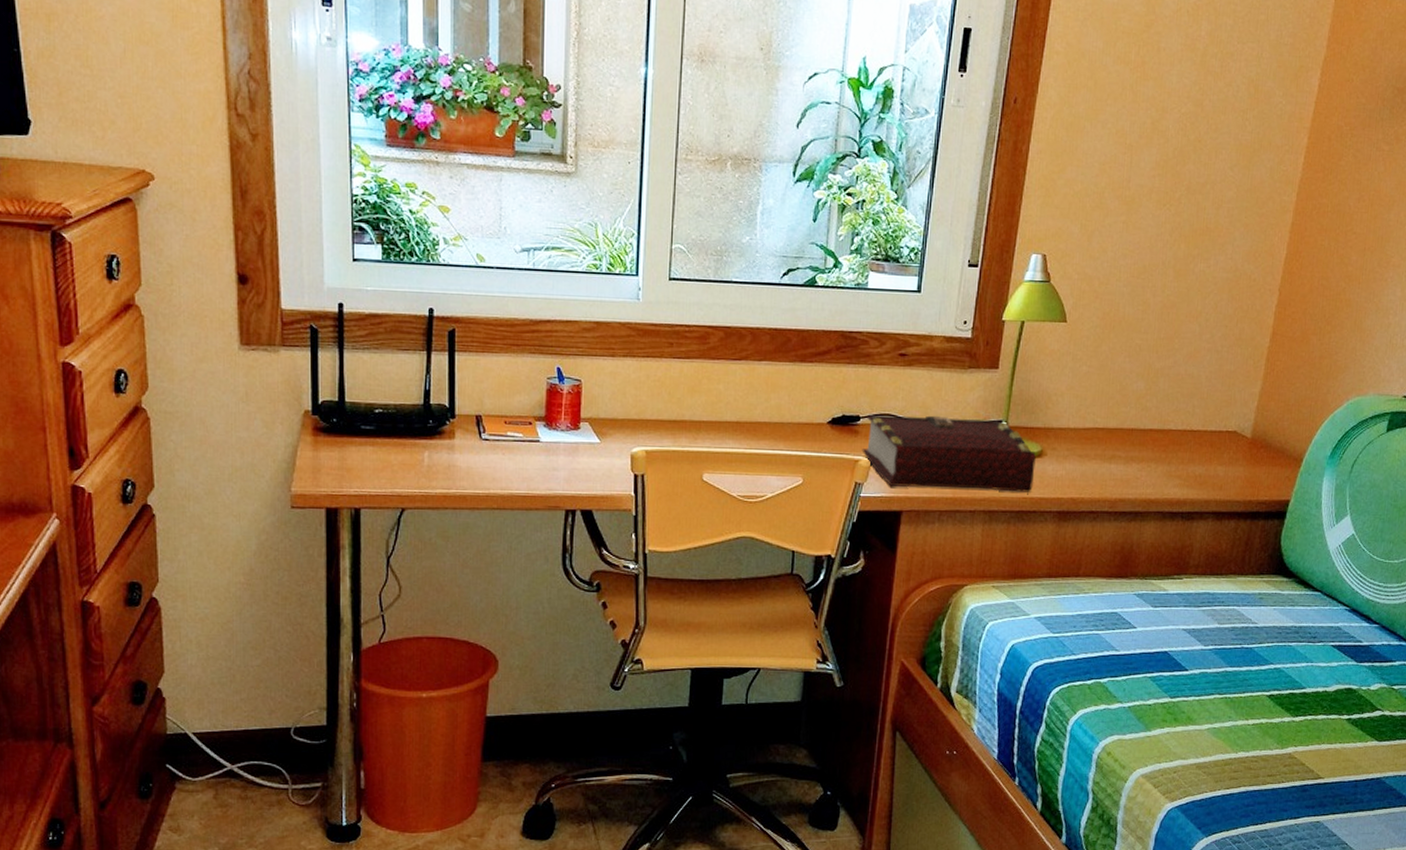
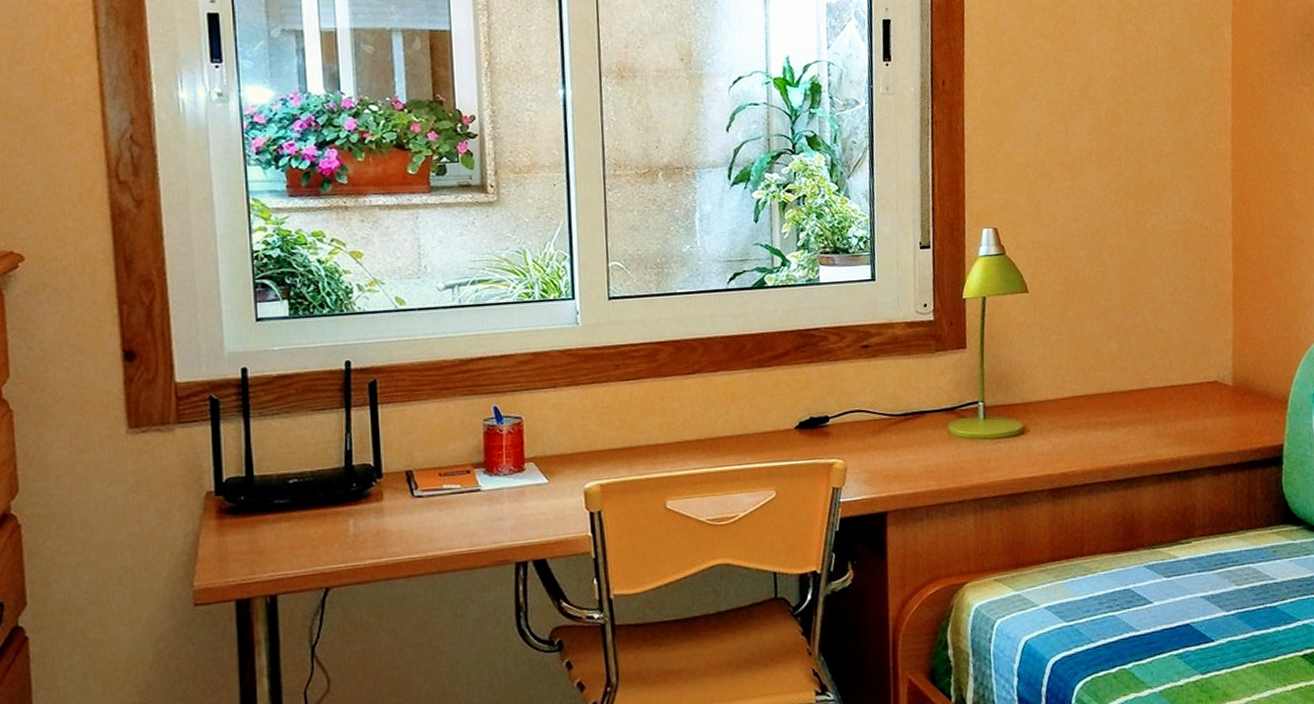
book: present [862,414,1036,492] -> none [835,402,1021,487]

